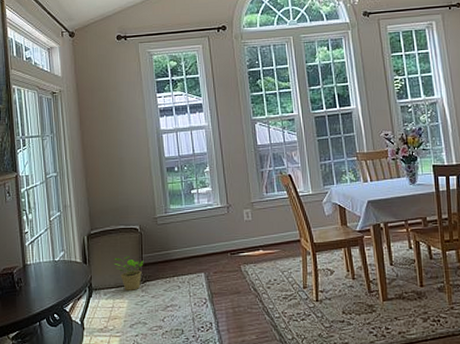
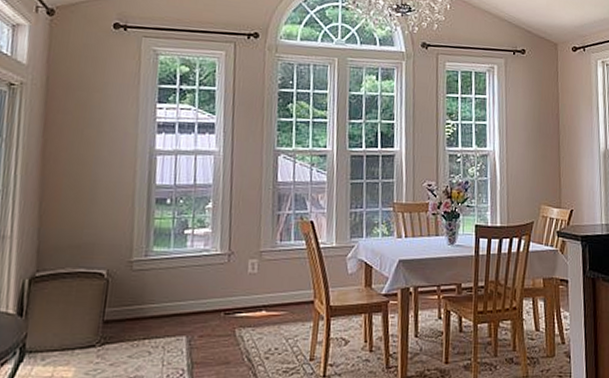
potted plant: present [113,256,144,291] -> none [61,309,106,355]

